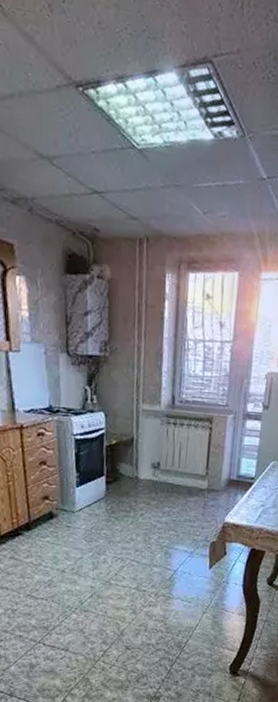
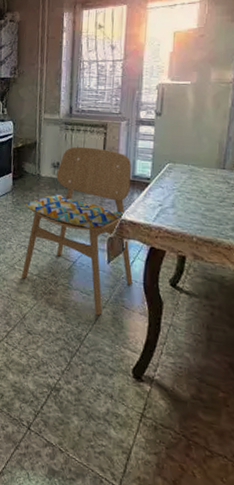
dining chair: none [118,443,236,622] -> present [21,146,133,316]

